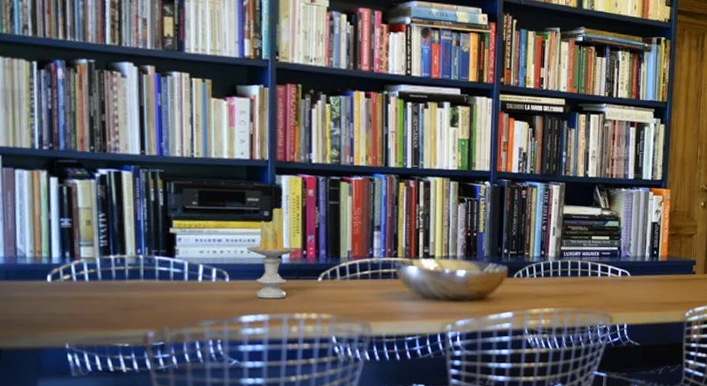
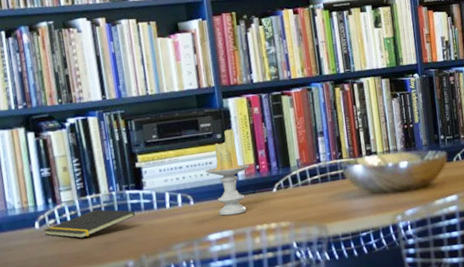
notepad: none [56,271,162,299] -> present [43,209,135,238]

